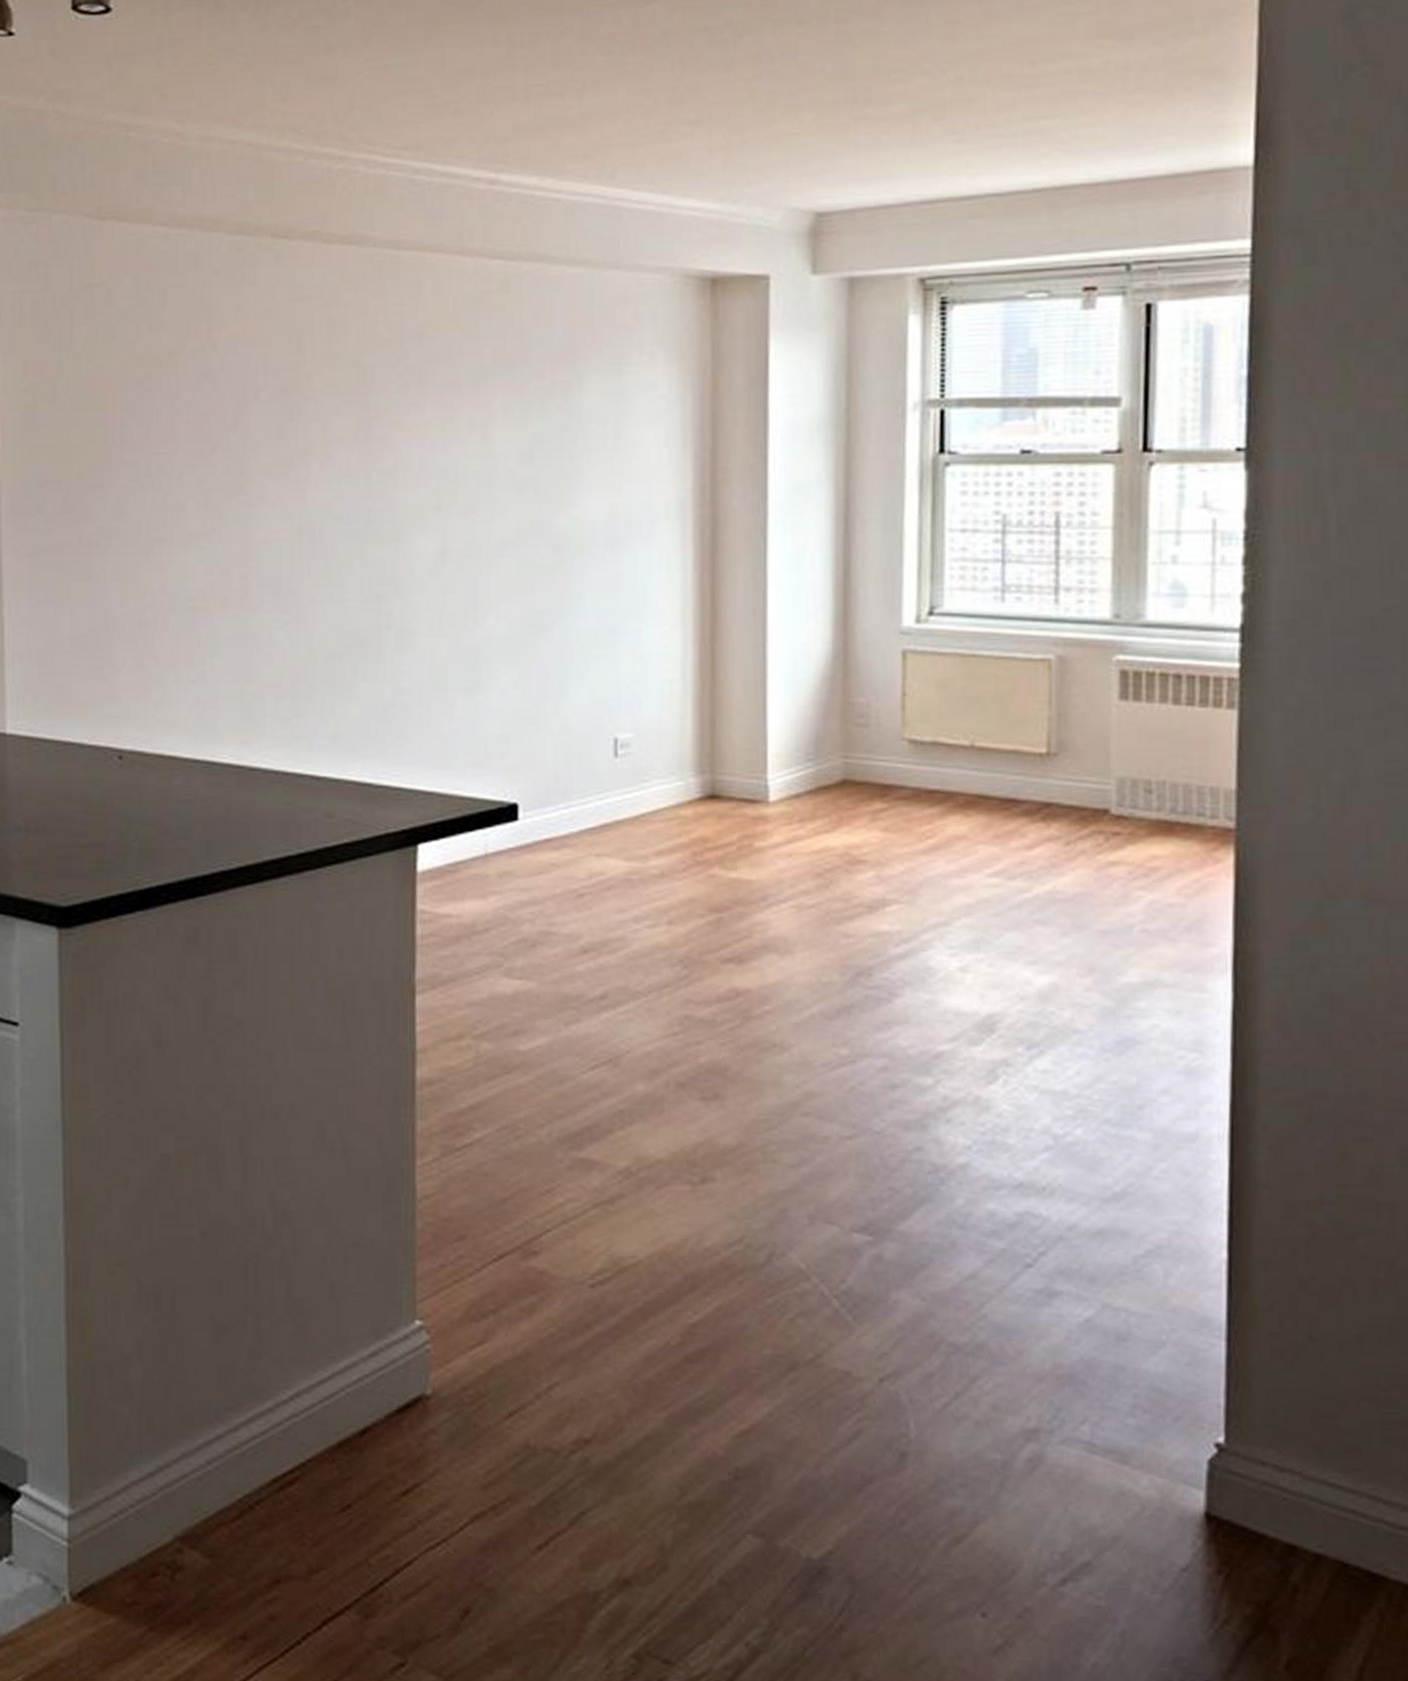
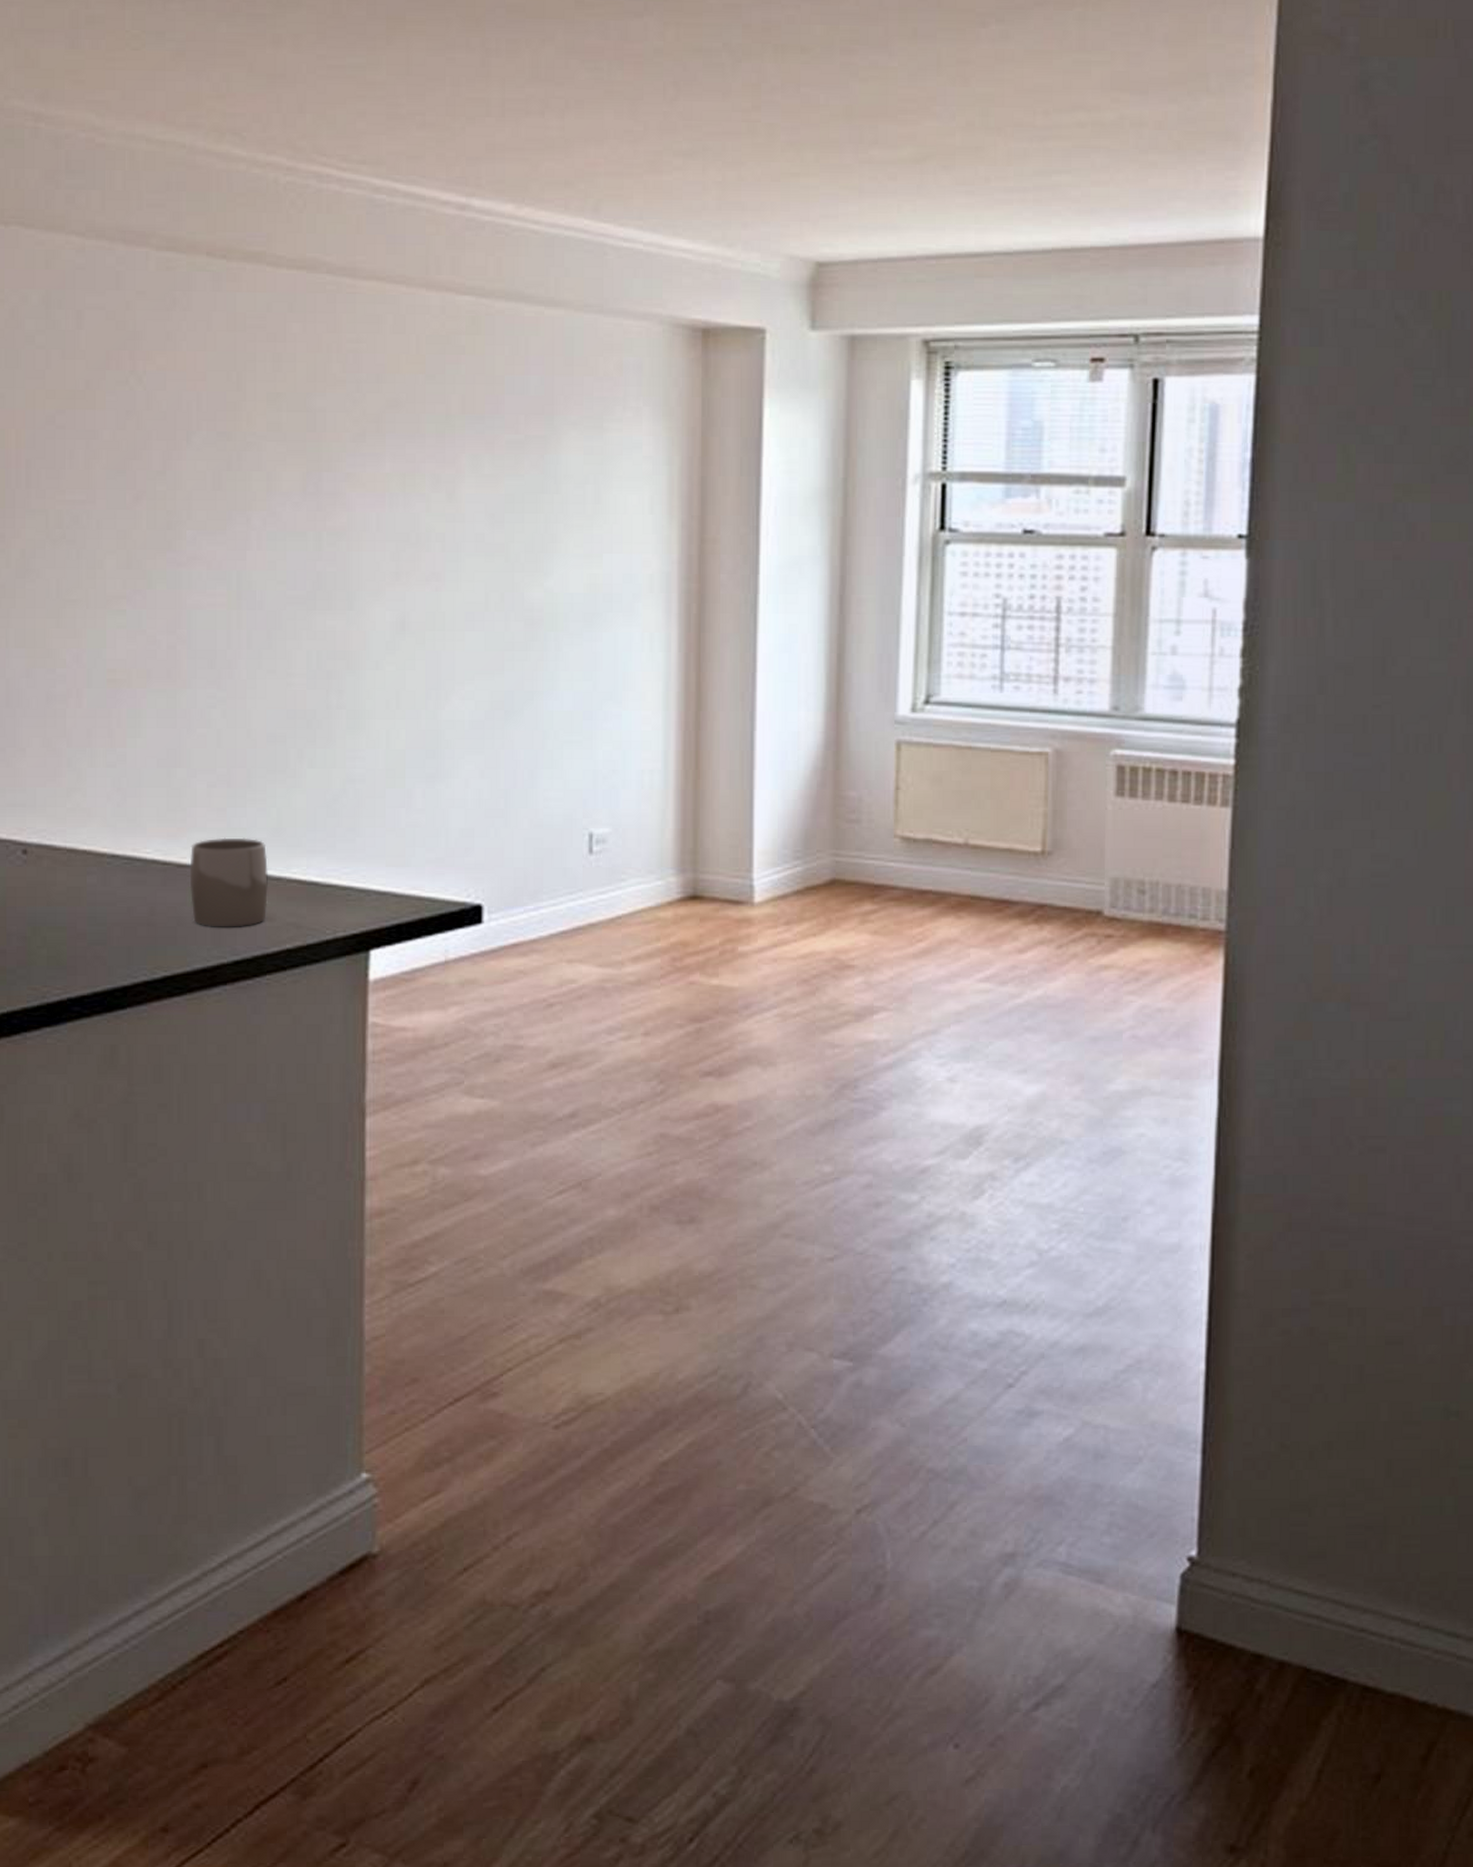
mug: none [260,744,328,824] -> present [189,837,268,927]

